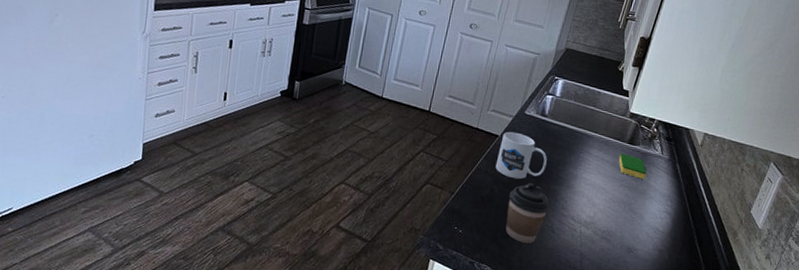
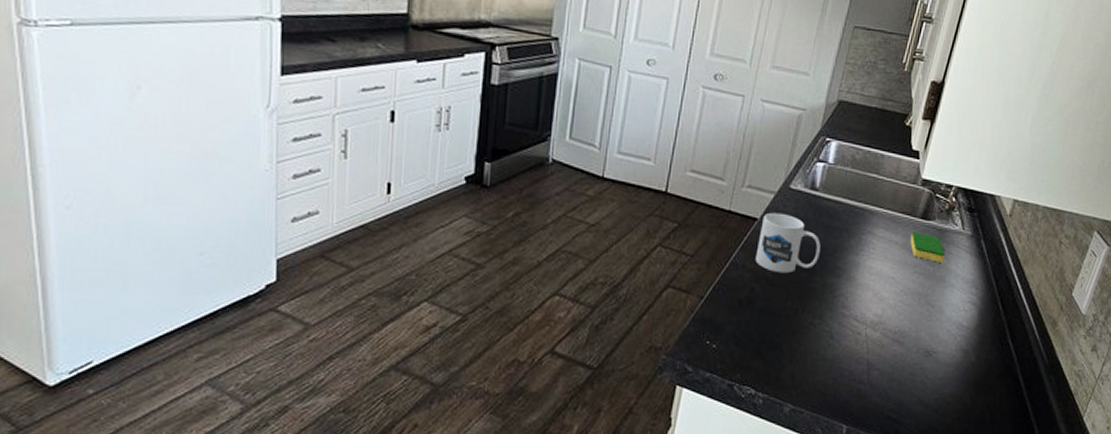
coffee cup: present [505,183,550,244] -> none [772,277,827,355]

